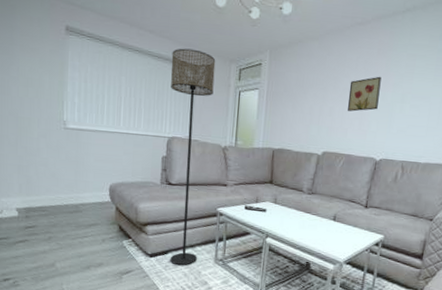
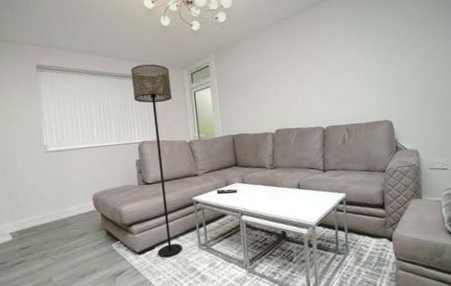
wall art: present [348,76,382,112] -> none [287,57,315,91]

